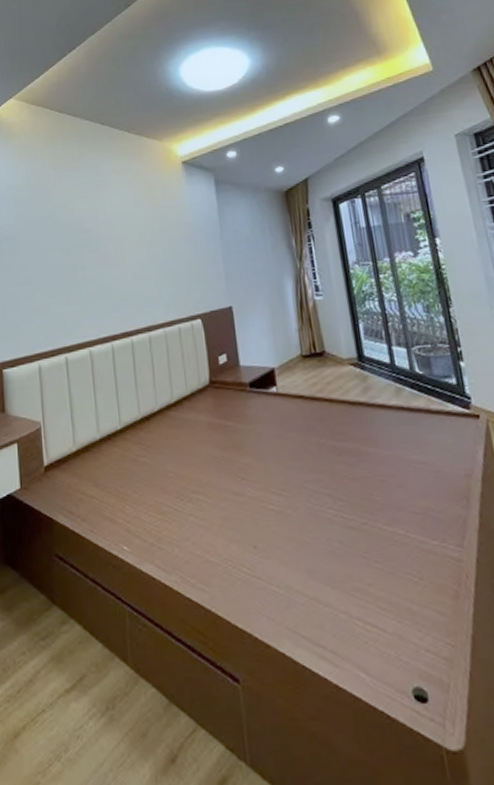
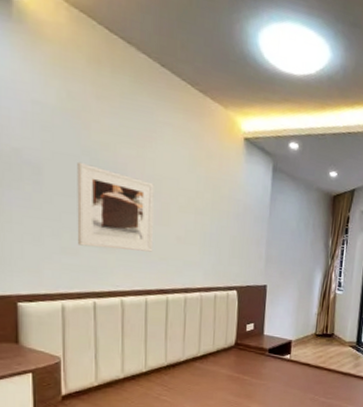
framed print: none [43,225,113,303] -> present [77,161,154,252]

